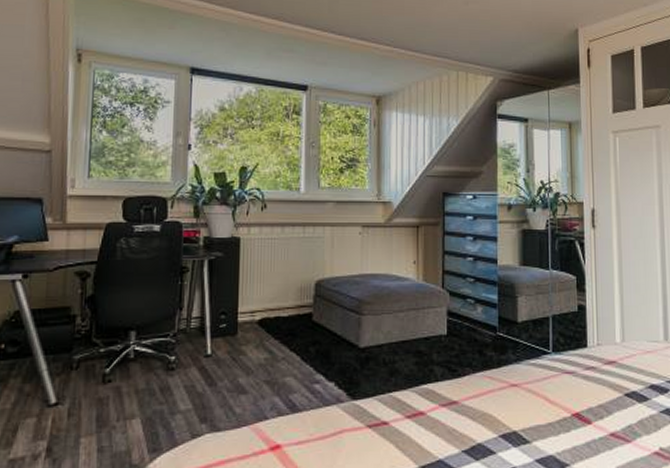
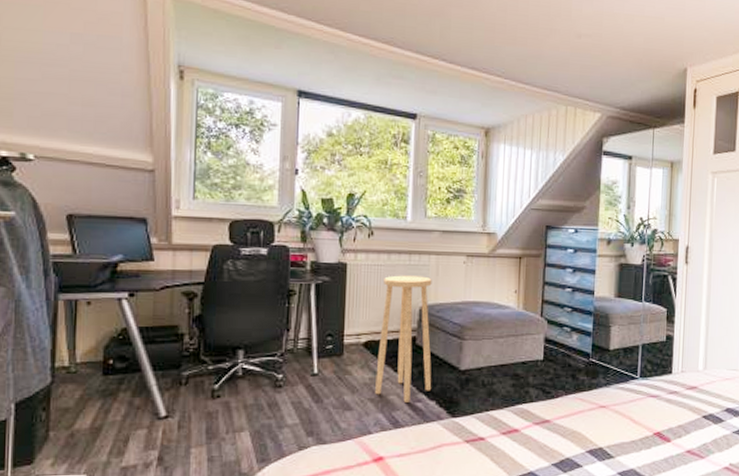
stool: none [271,248,330,384] -> present [375,275,432,402]

